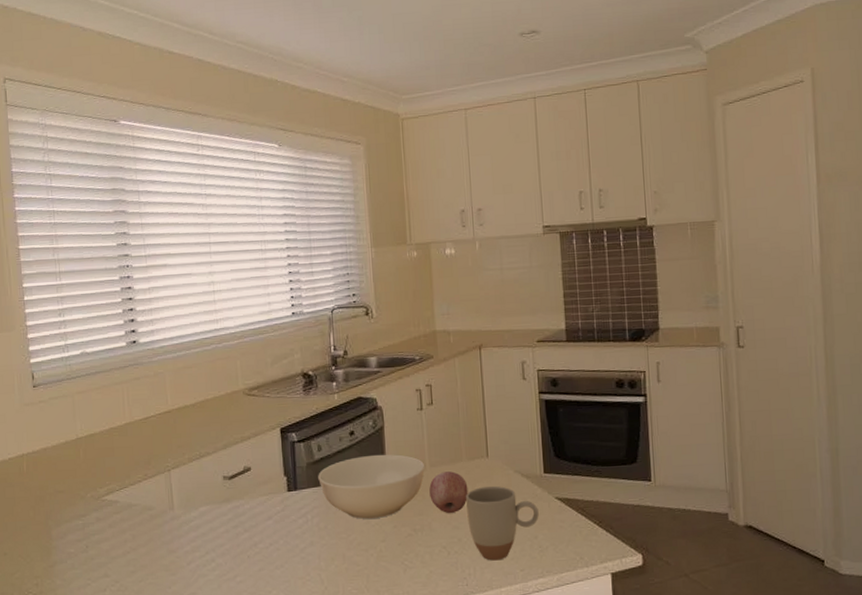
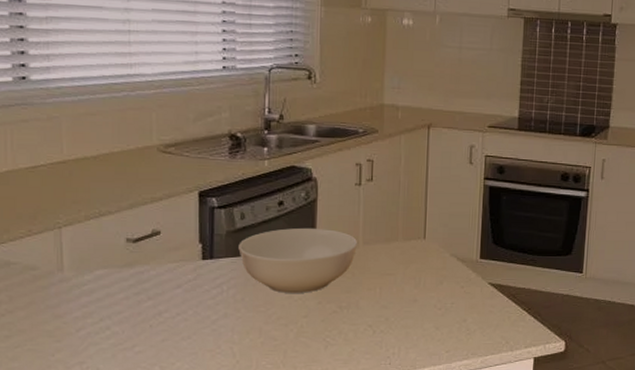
fruit: present [429,471,468,514] -> none [360,250,401,293]
mug: present [466,485,539,561] -> none [397,267,470,341]

